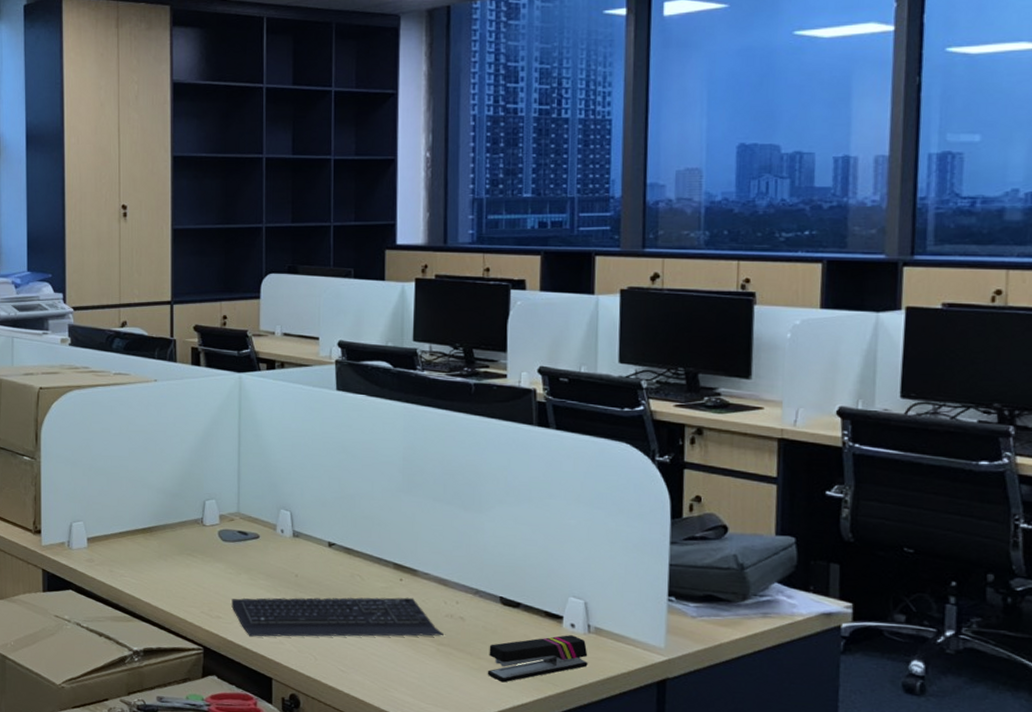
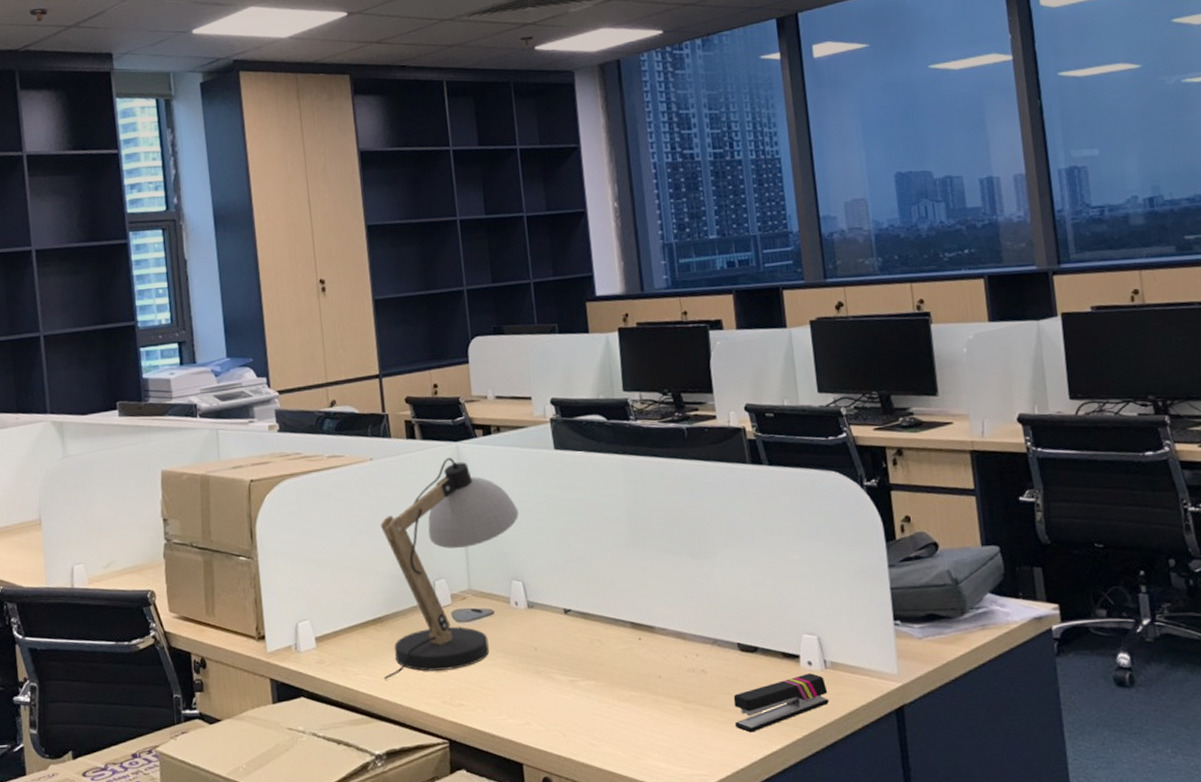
desk lamp: none [148,387,294,585] -> present [380,458,519,680]
keyboard: present [231,597,445,637] -> none [472,656,689,721]

